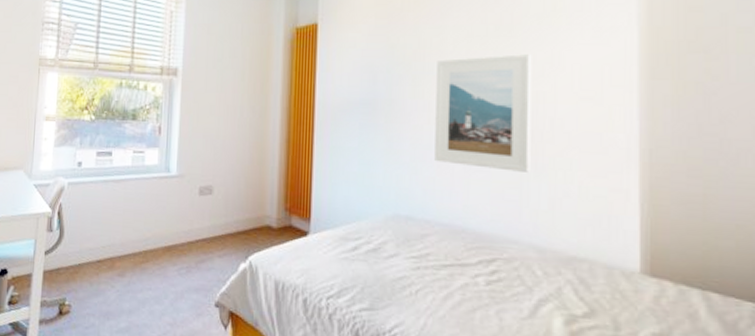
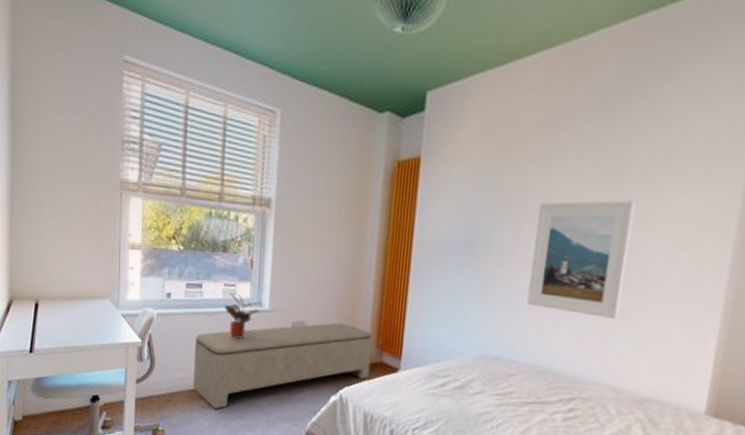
bench: none [101,185,280,280] -> present [193,322,373,409]
potted plant: none [133,159,169,206] -> present [224,293,262,339]

